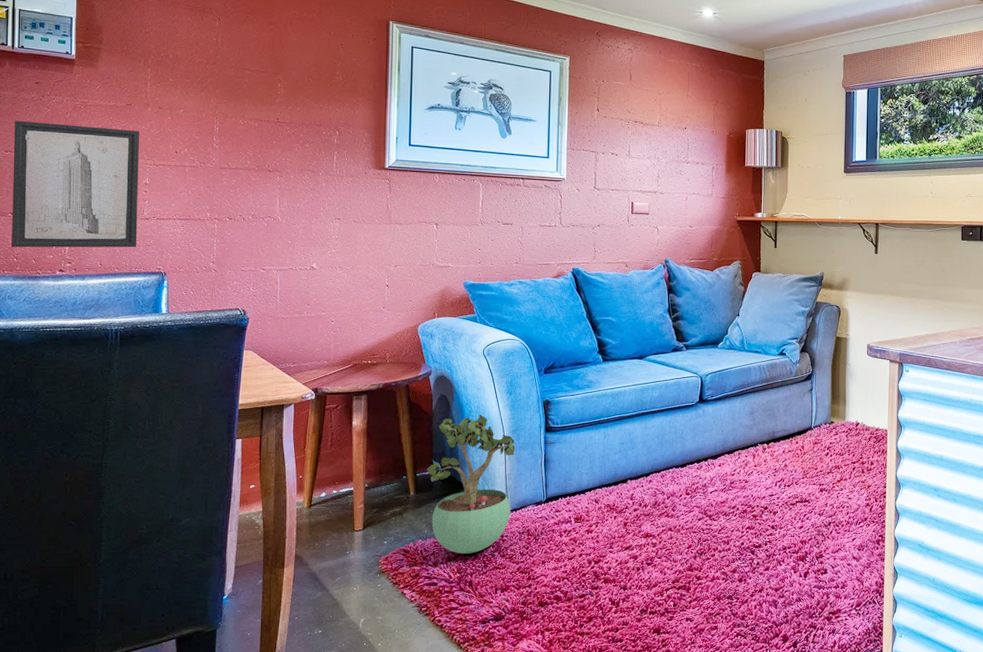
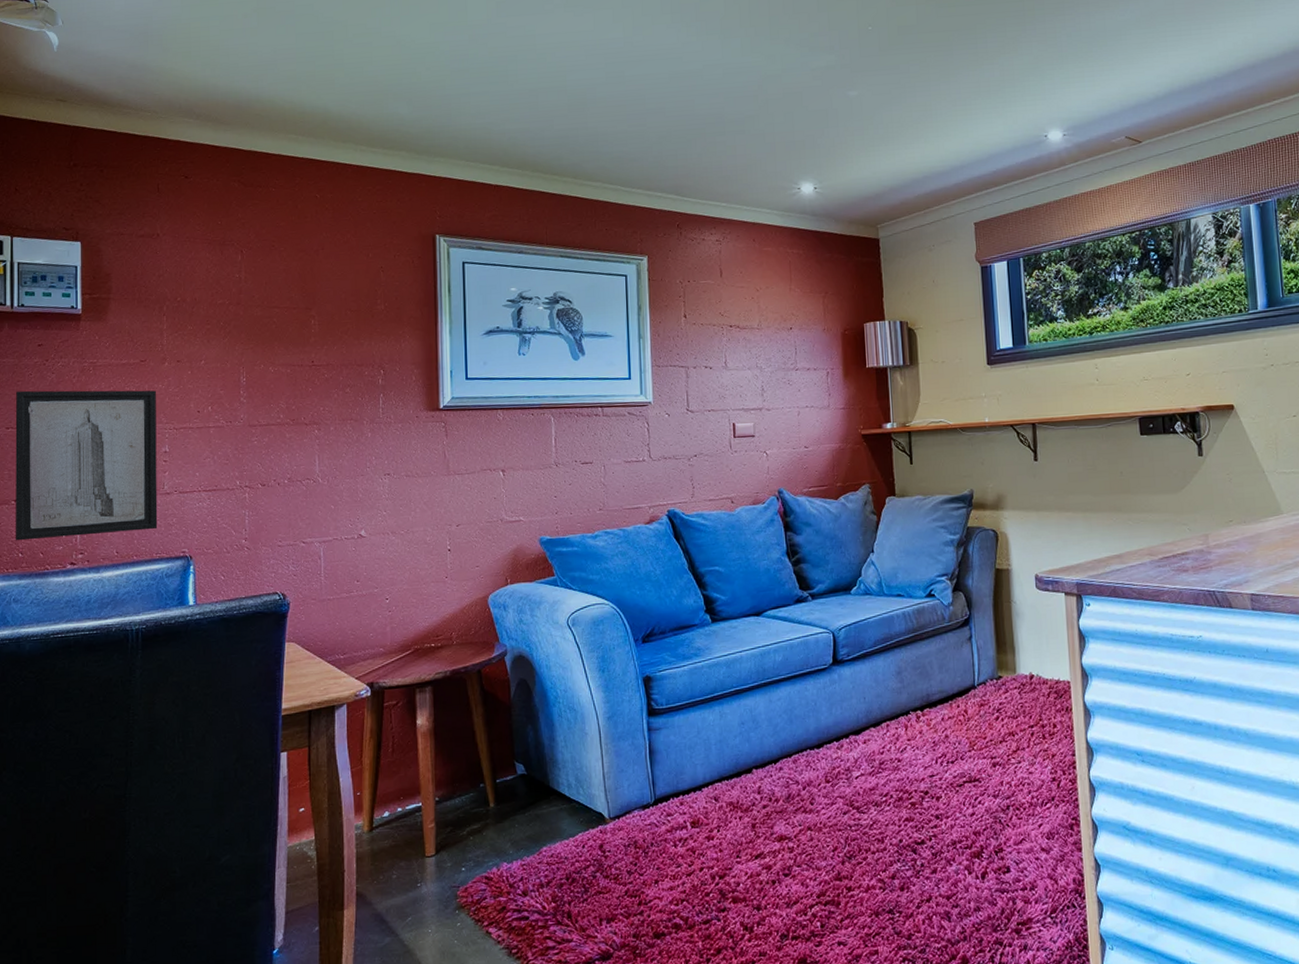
potted plant: present [425,415,516,554] -> none [506,700,613,877]

